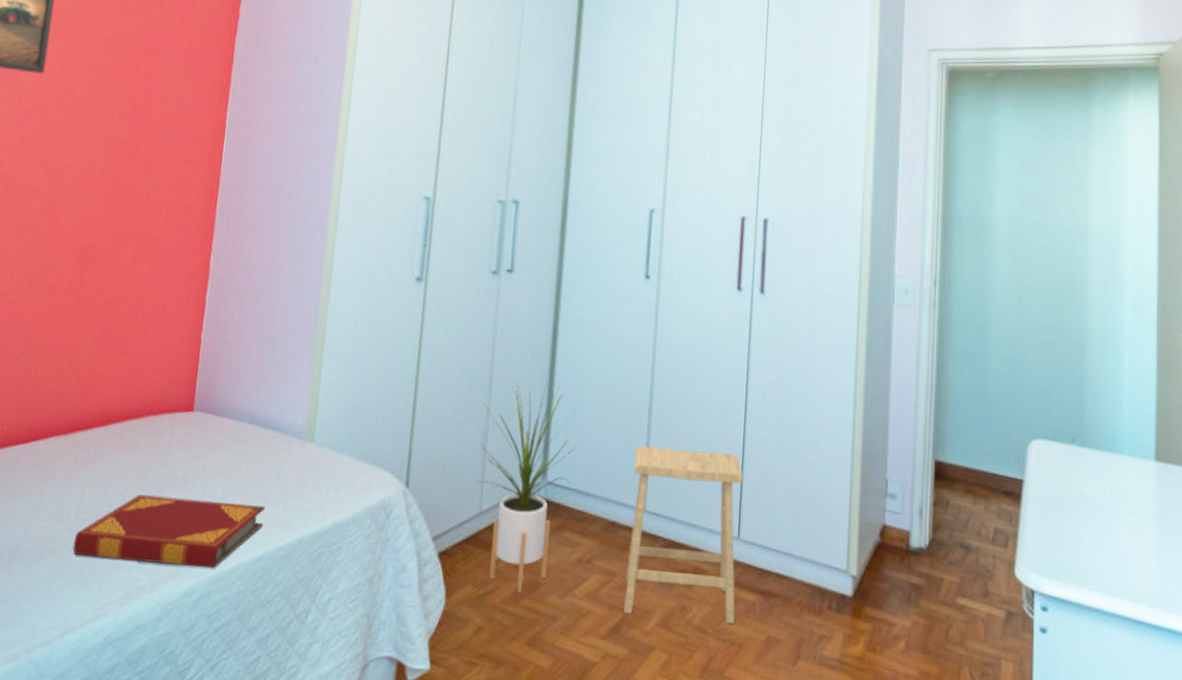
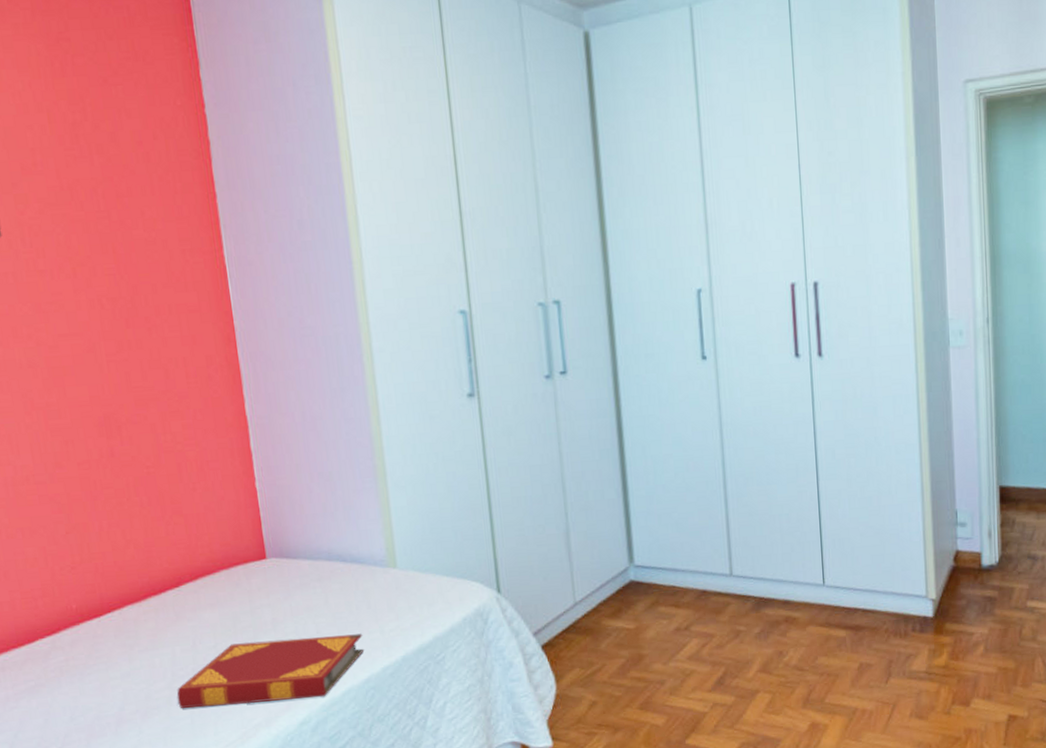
house plant: present [477,380,578,593] -> none [560,473,660,667]
footstool: present [624,445,743,625] -> none [715,511,829,668]

